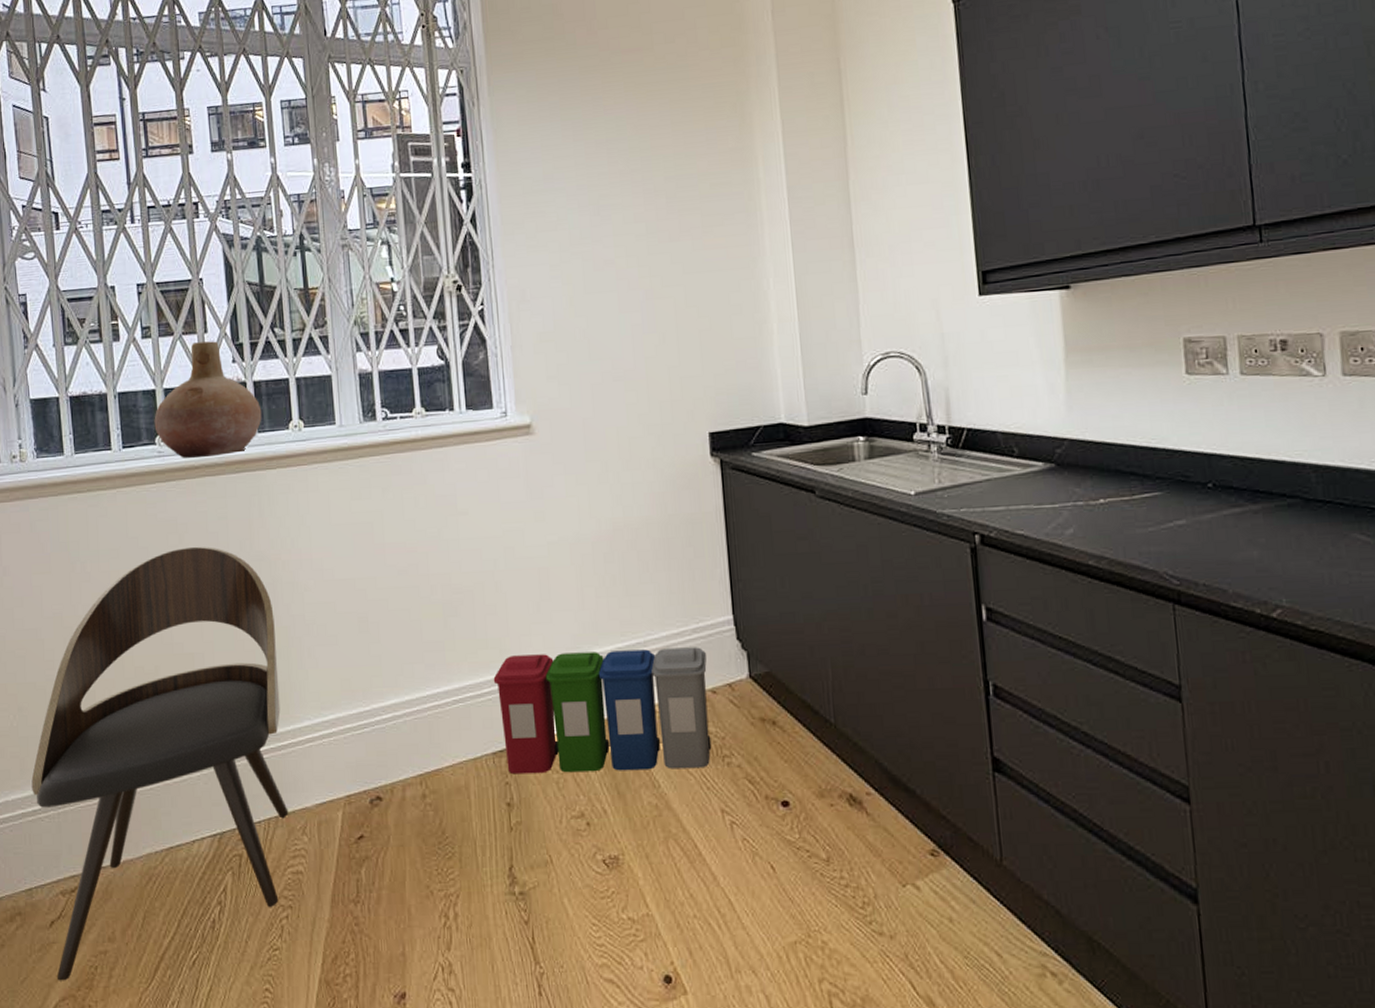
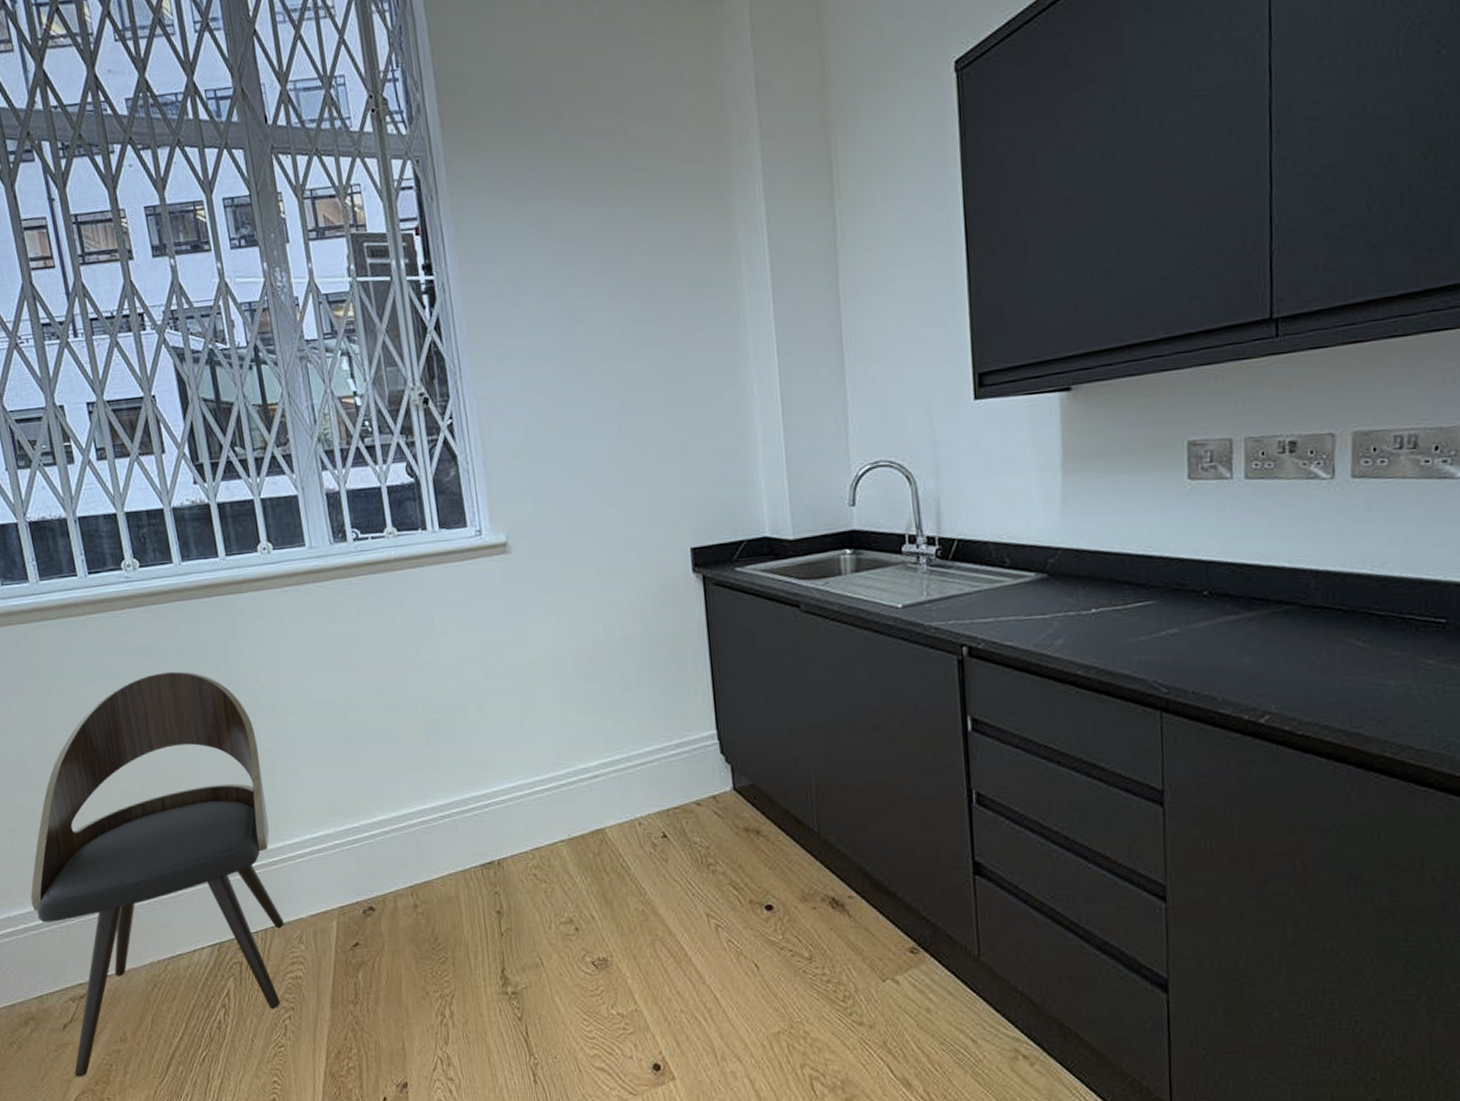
vase: present [154,341,262,459] -> none [117,461,229,584]
recycling bin: present [493,647,712,775] -> none [478,761,697,885]

